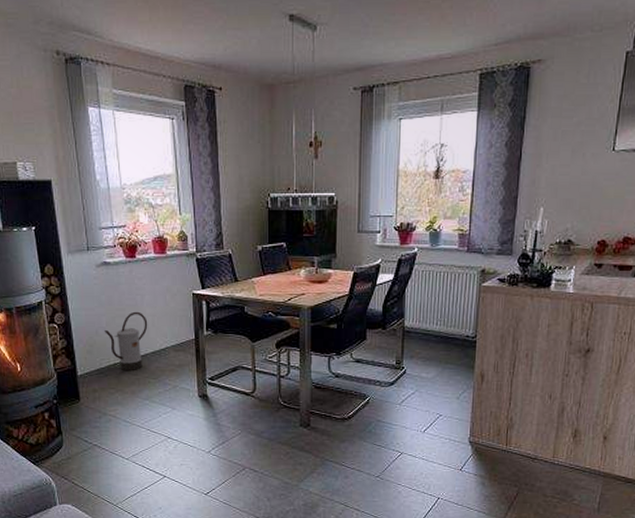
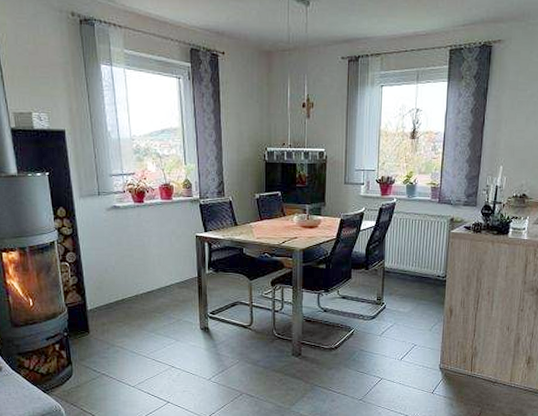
watering can: present [105,311,148,371] -> none [114,251,154,306]

